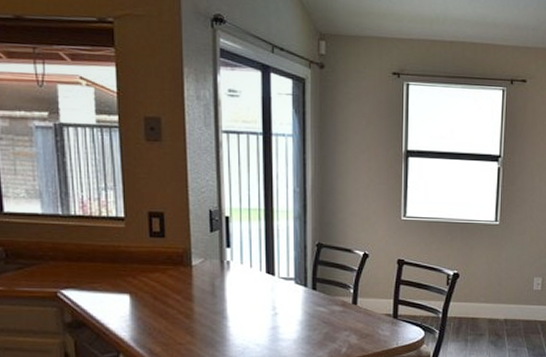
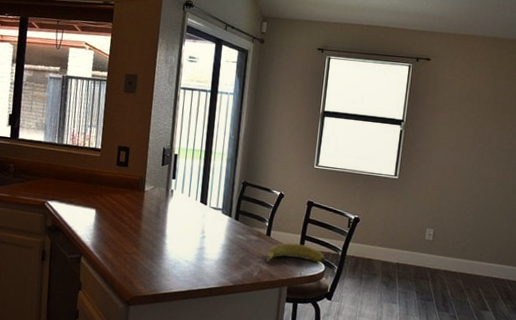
banana: none [354,310,424,335] -> present [265,242,326,263]

